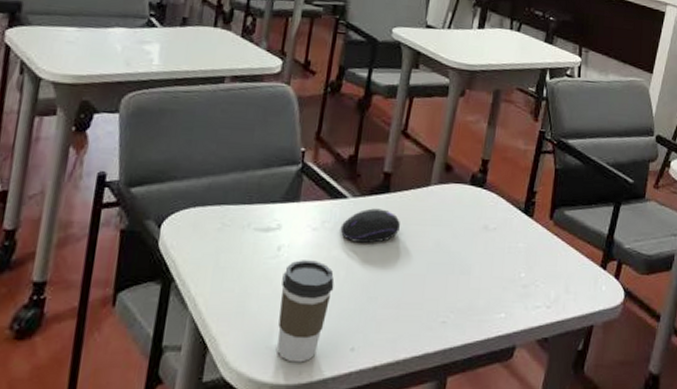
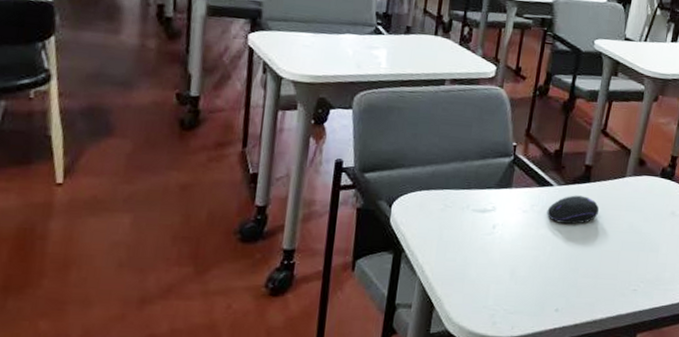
coffee cup: present [277,260,335,363] -> none [493,236,542,320]

